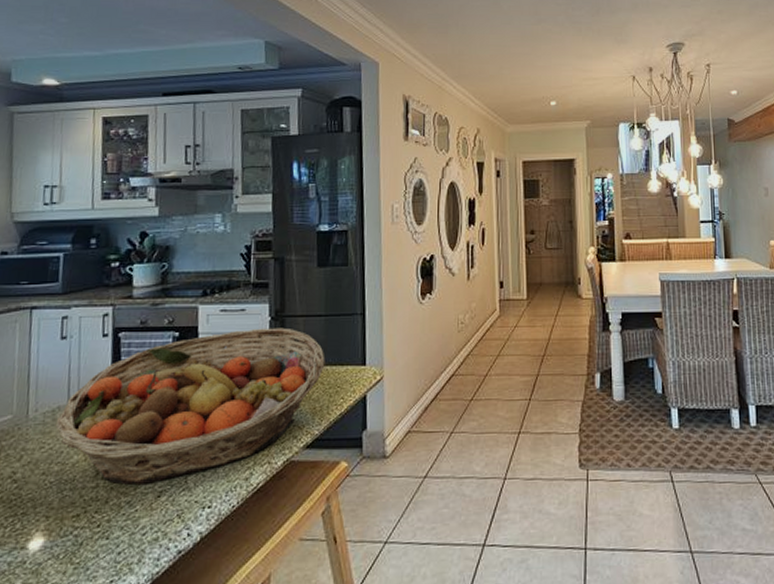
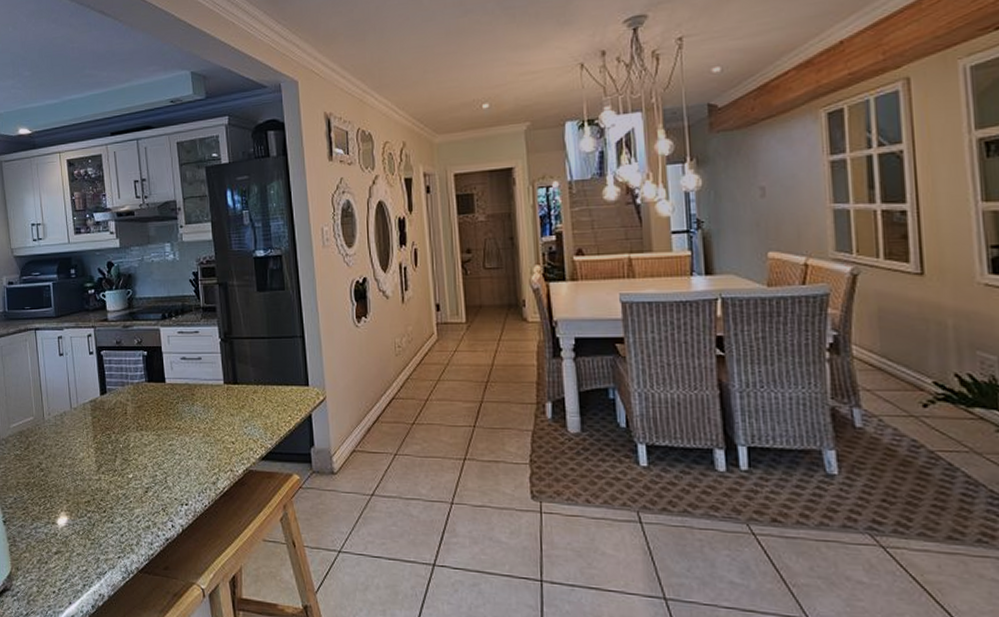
fruit basket: present [55,327,326,485] -> none [64,349,272,480]

